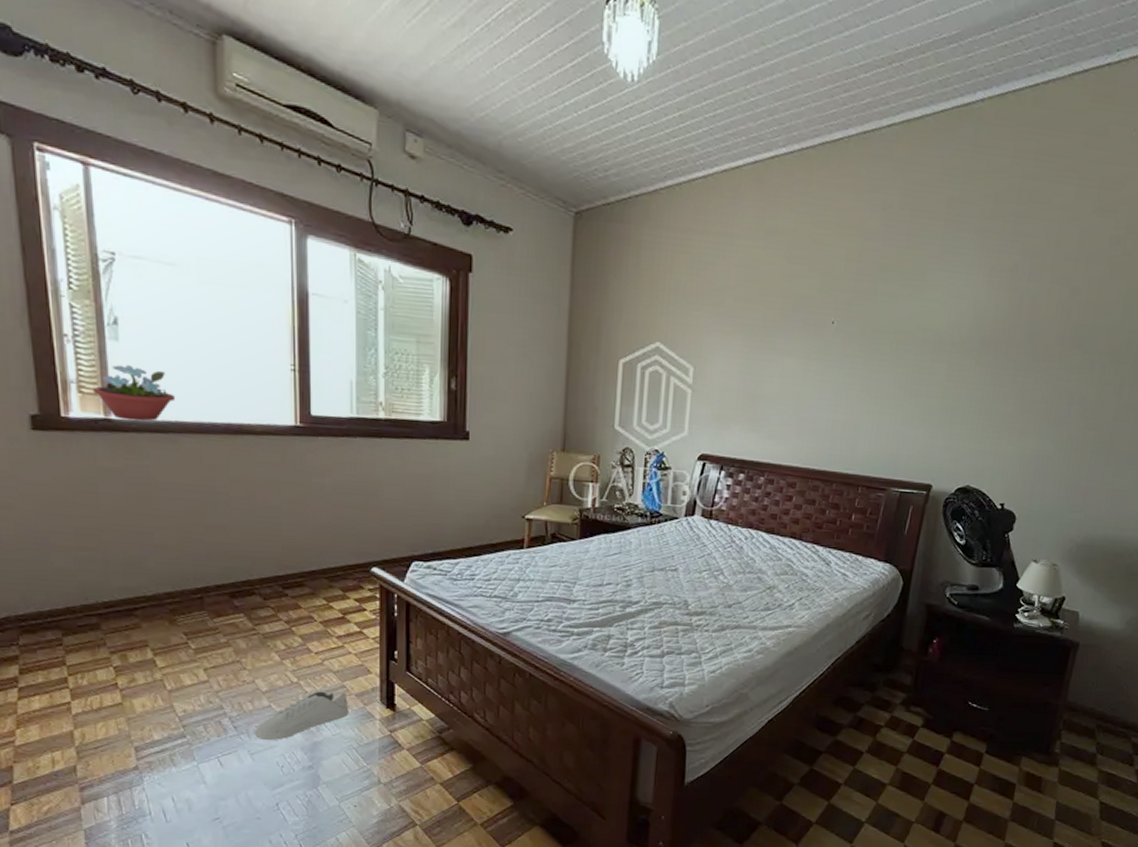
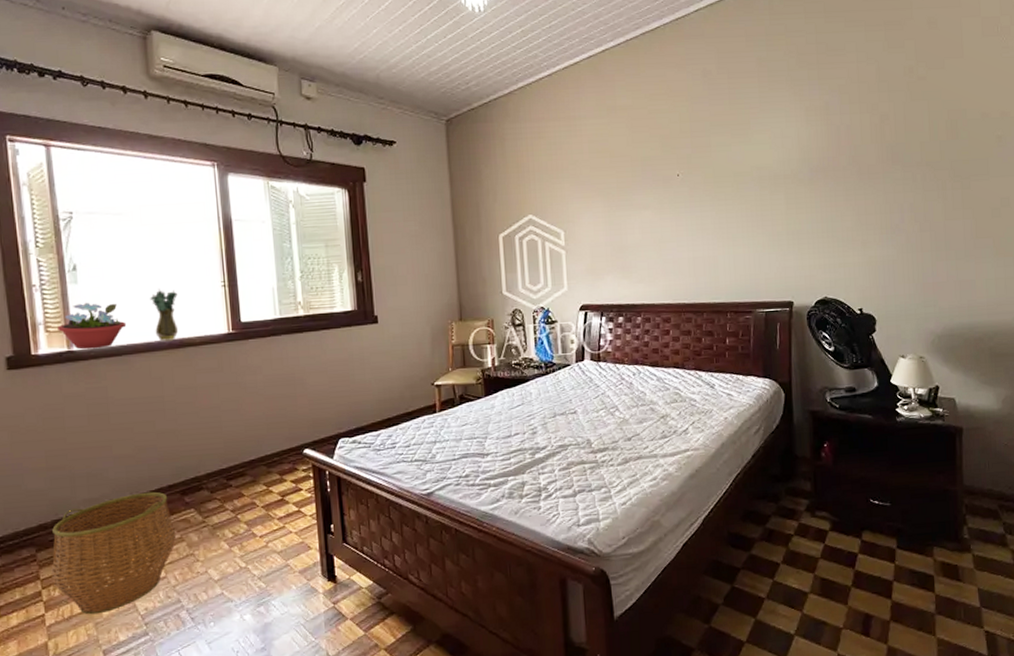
basket: none [79,588,222,709] -> present [51,491,177,614]
vase: none [205,362,238,425] -> present [150,289,179,342]
shoe: present [254,691,349,741] -> none [209,570,295,628]

